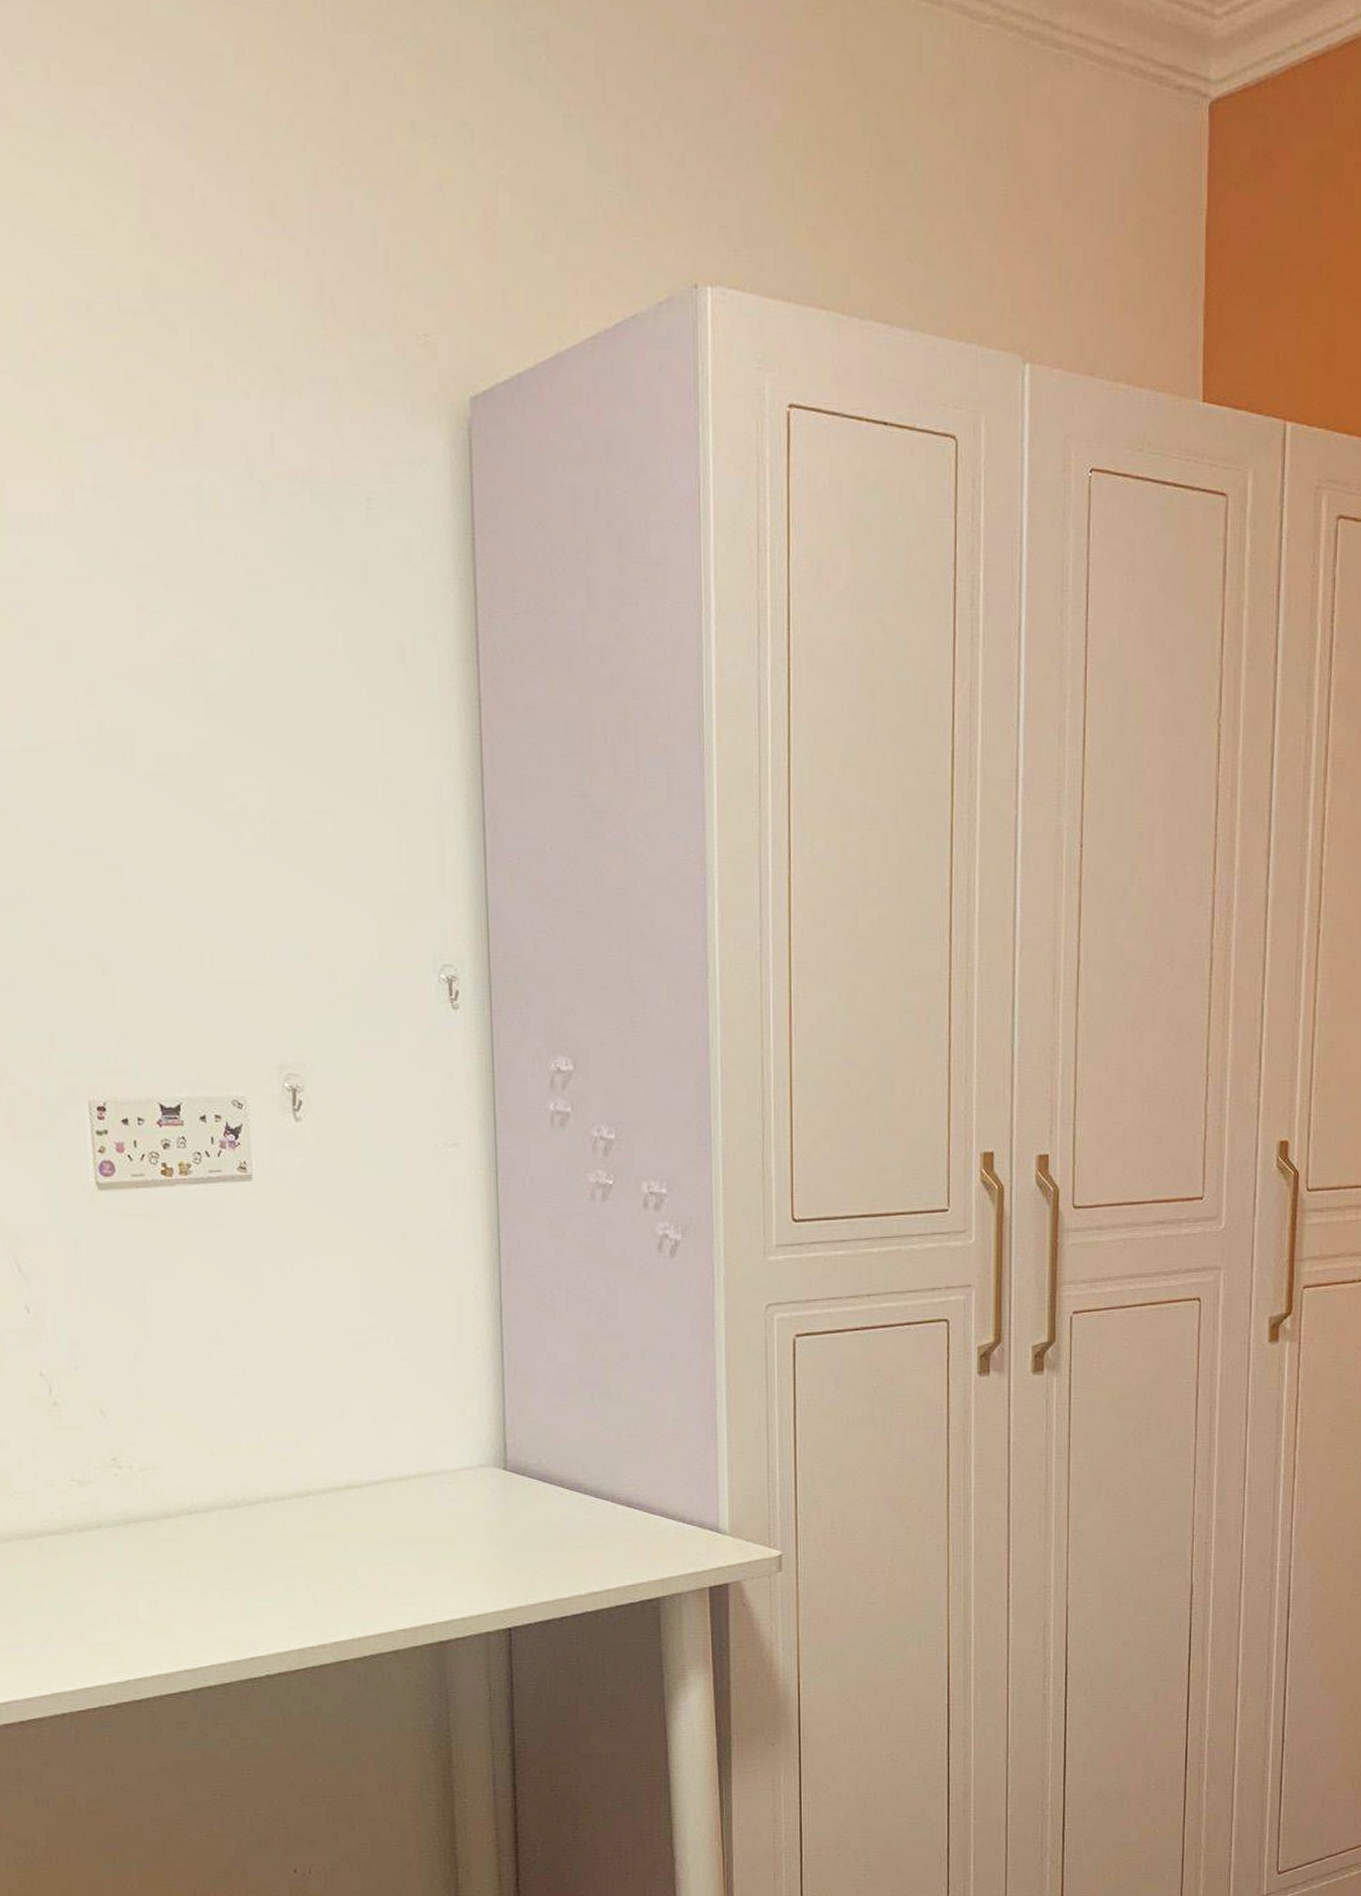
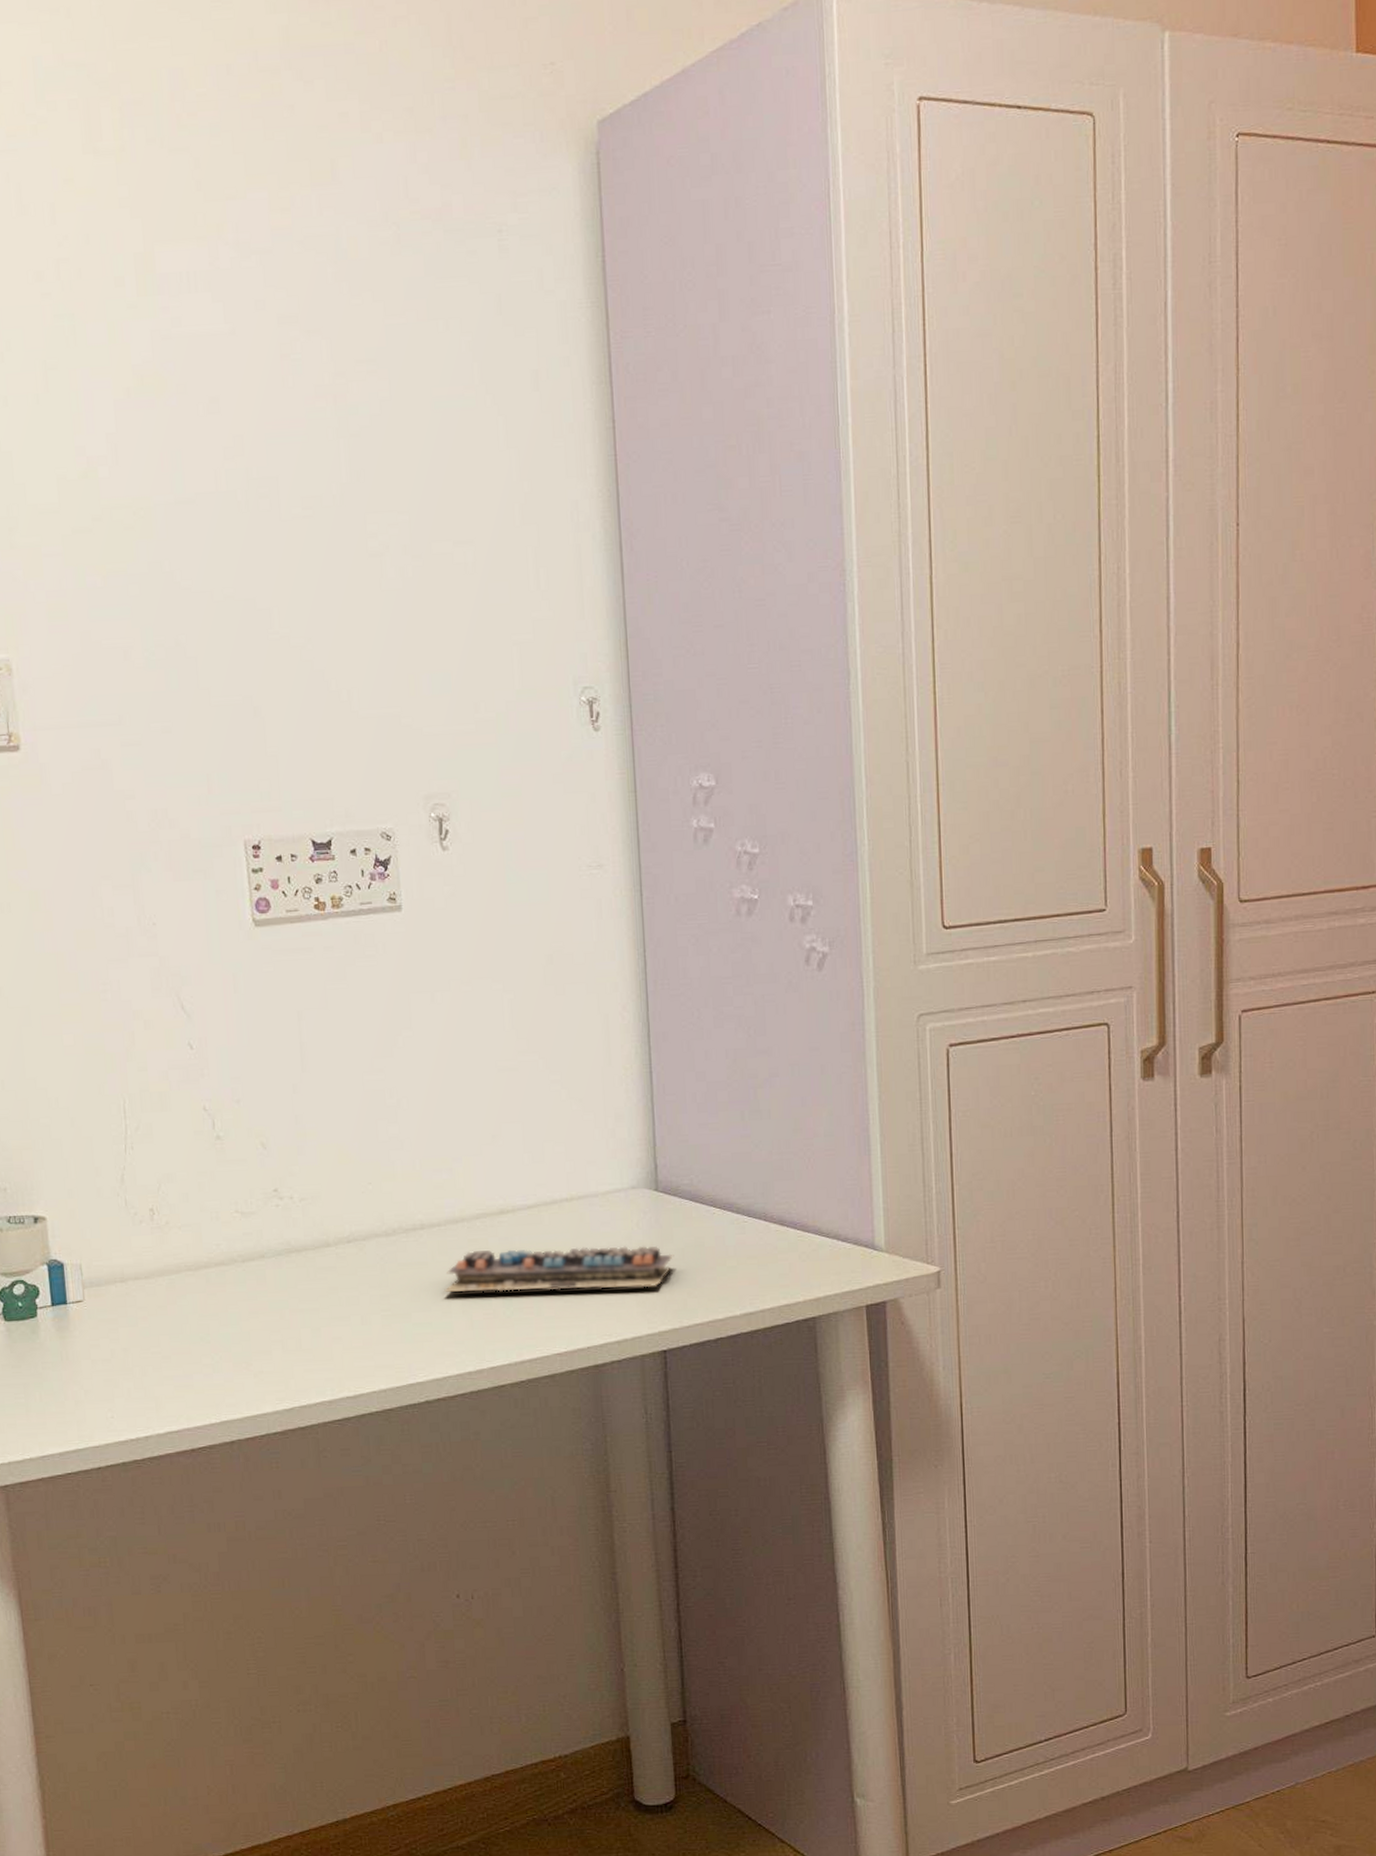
computer keyboard: none [286,1524,522,1567] -> present [443,1246,674,1292]

